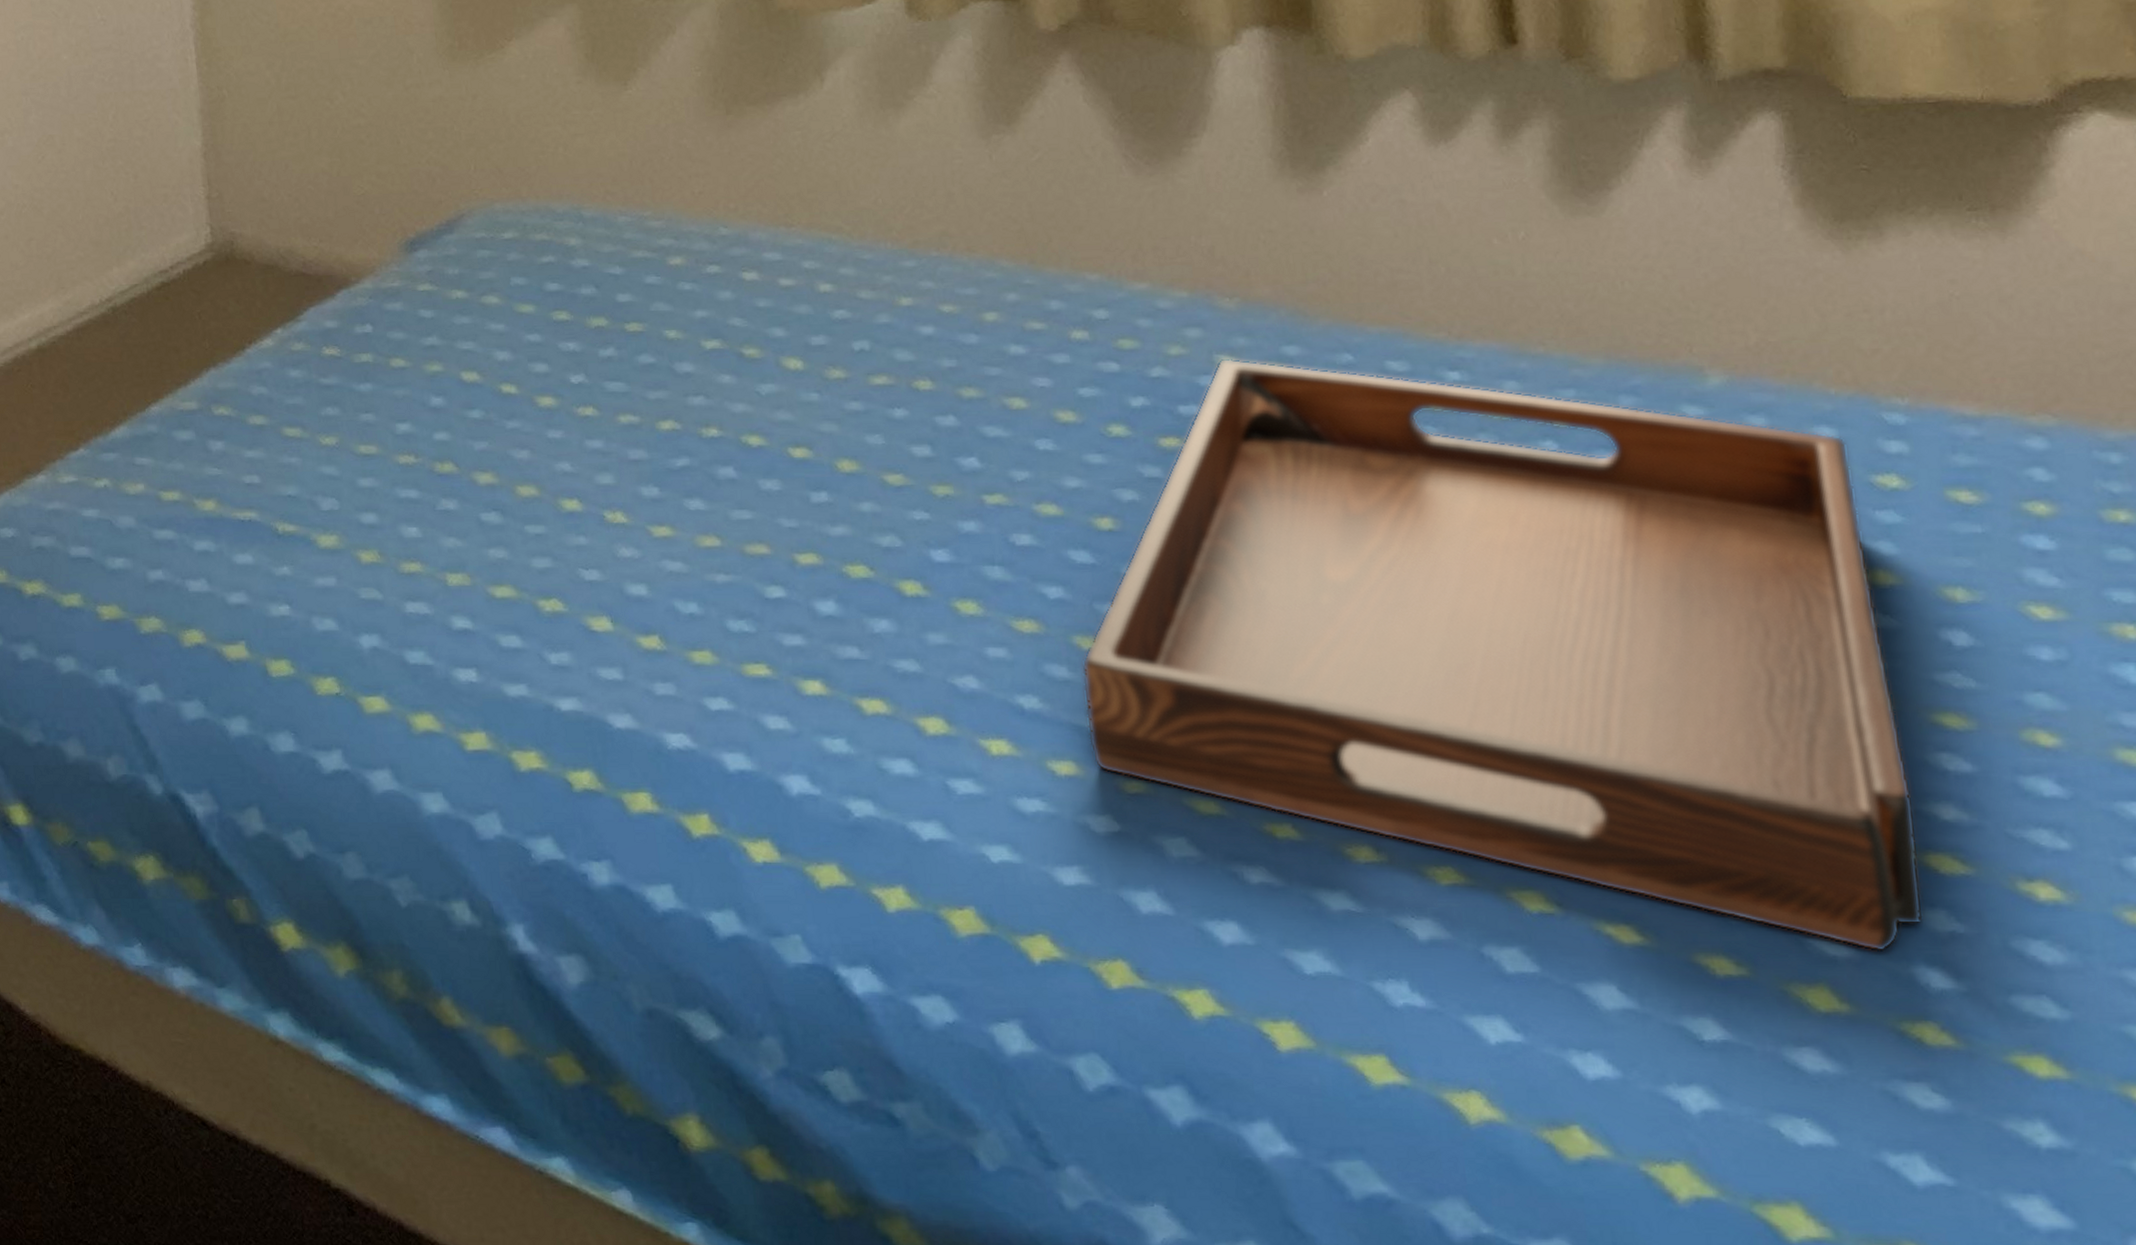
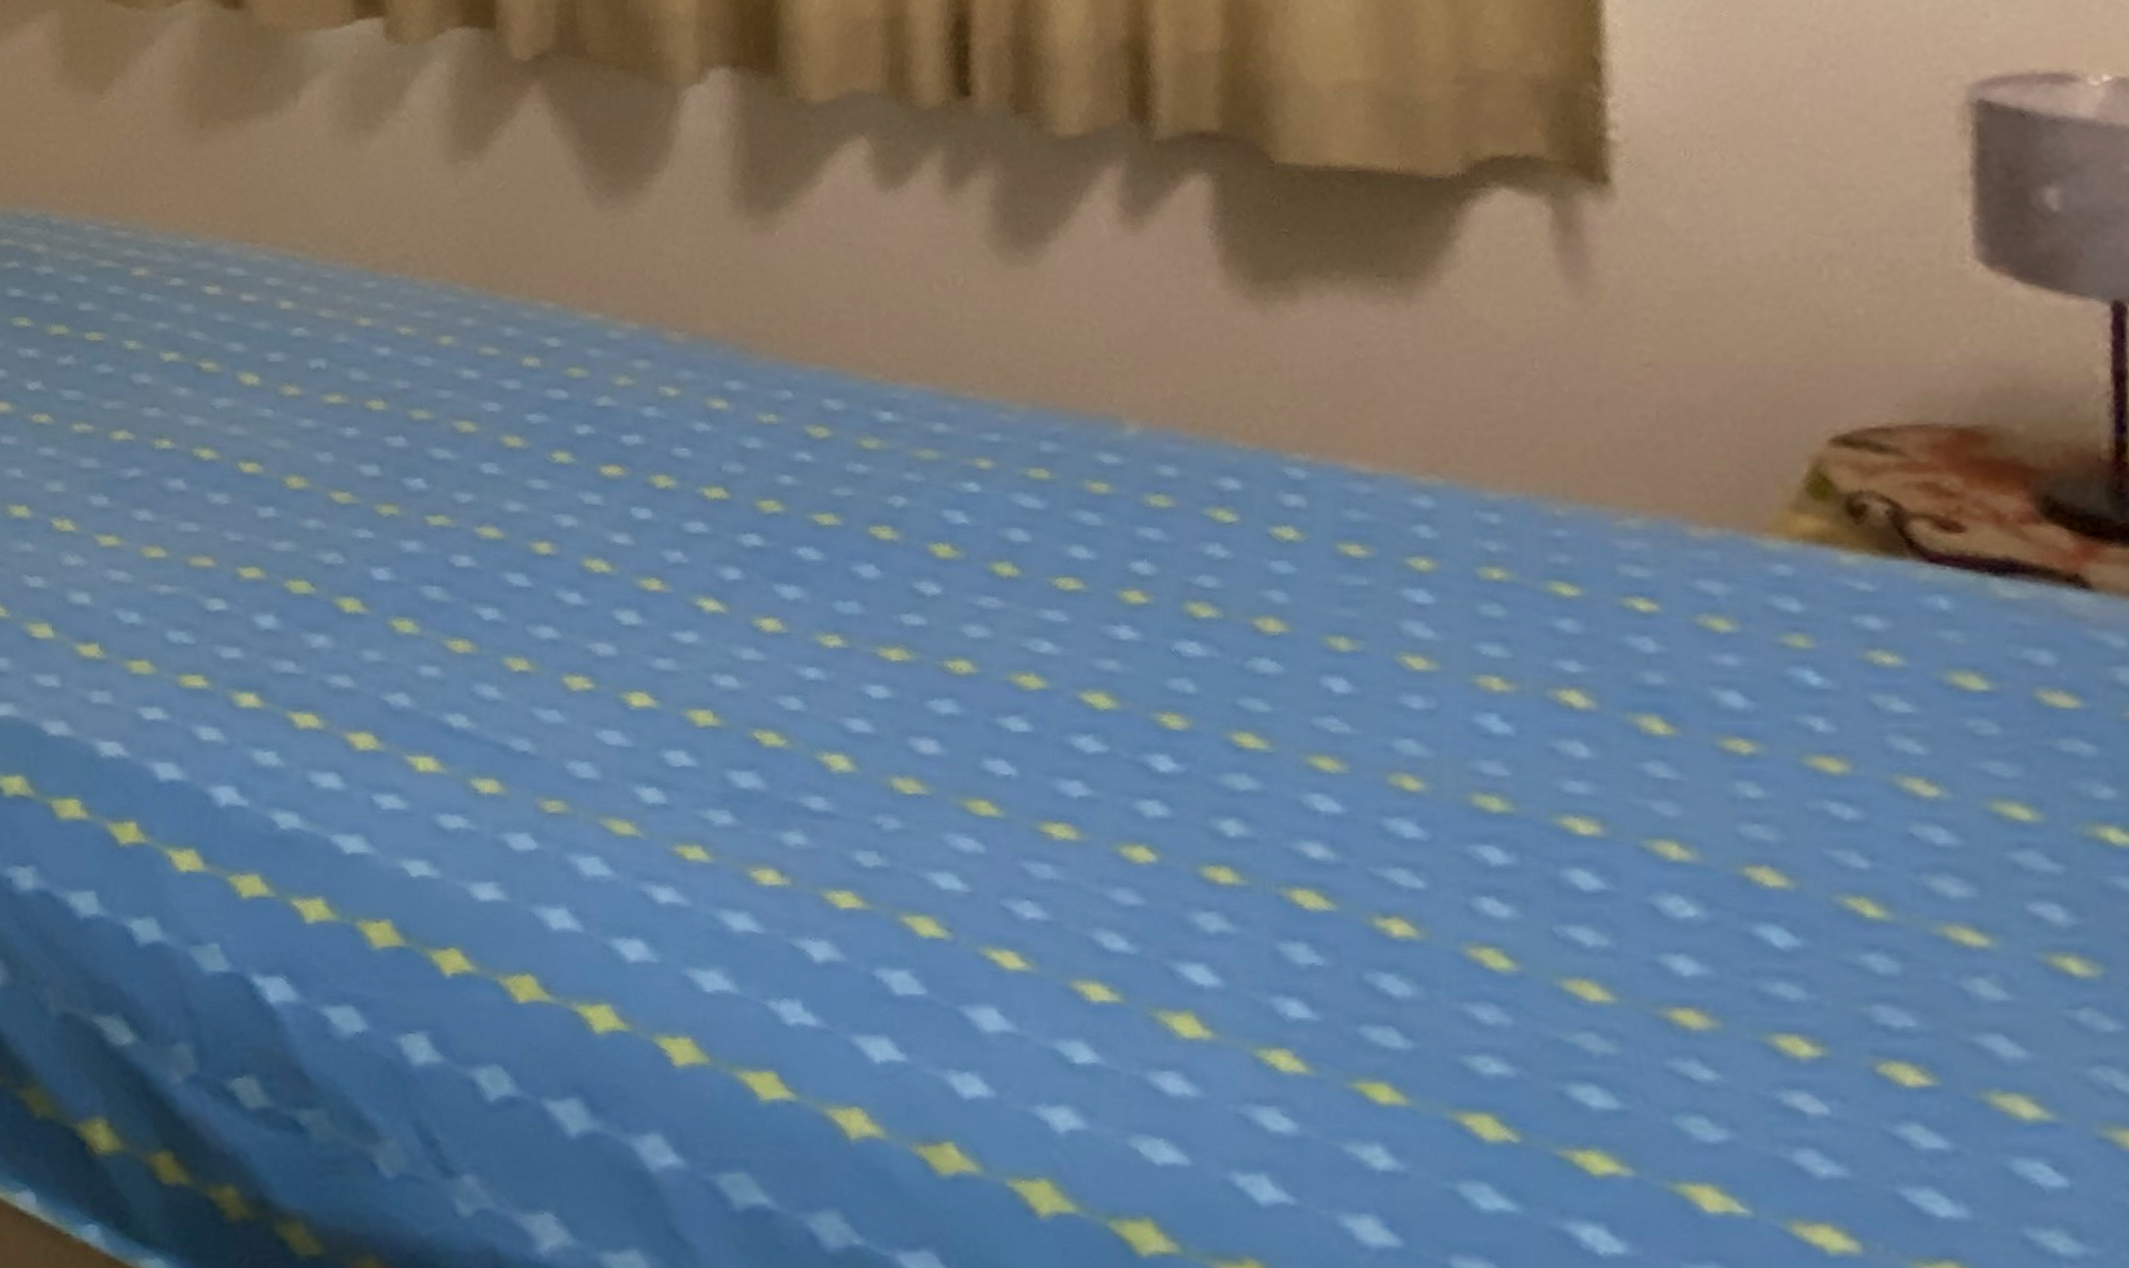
serving tray: present [1081,358,1925,952] -> none [510,390,1287,982]

